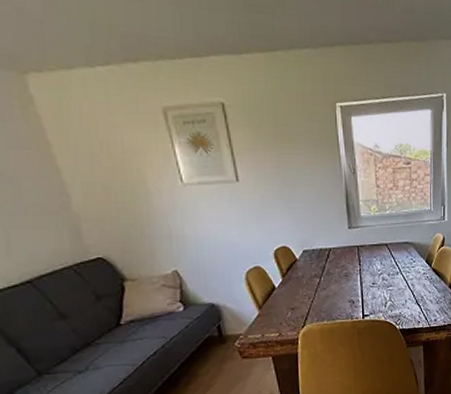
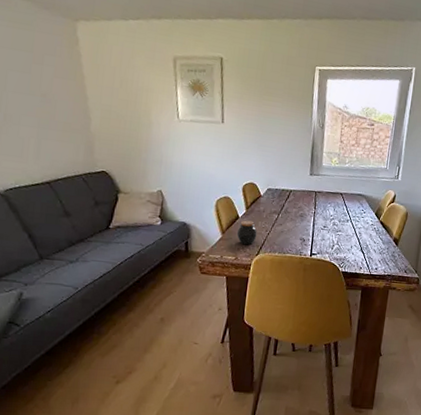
jar: none [275,289,300,318] -> present [236,220,257,245]

